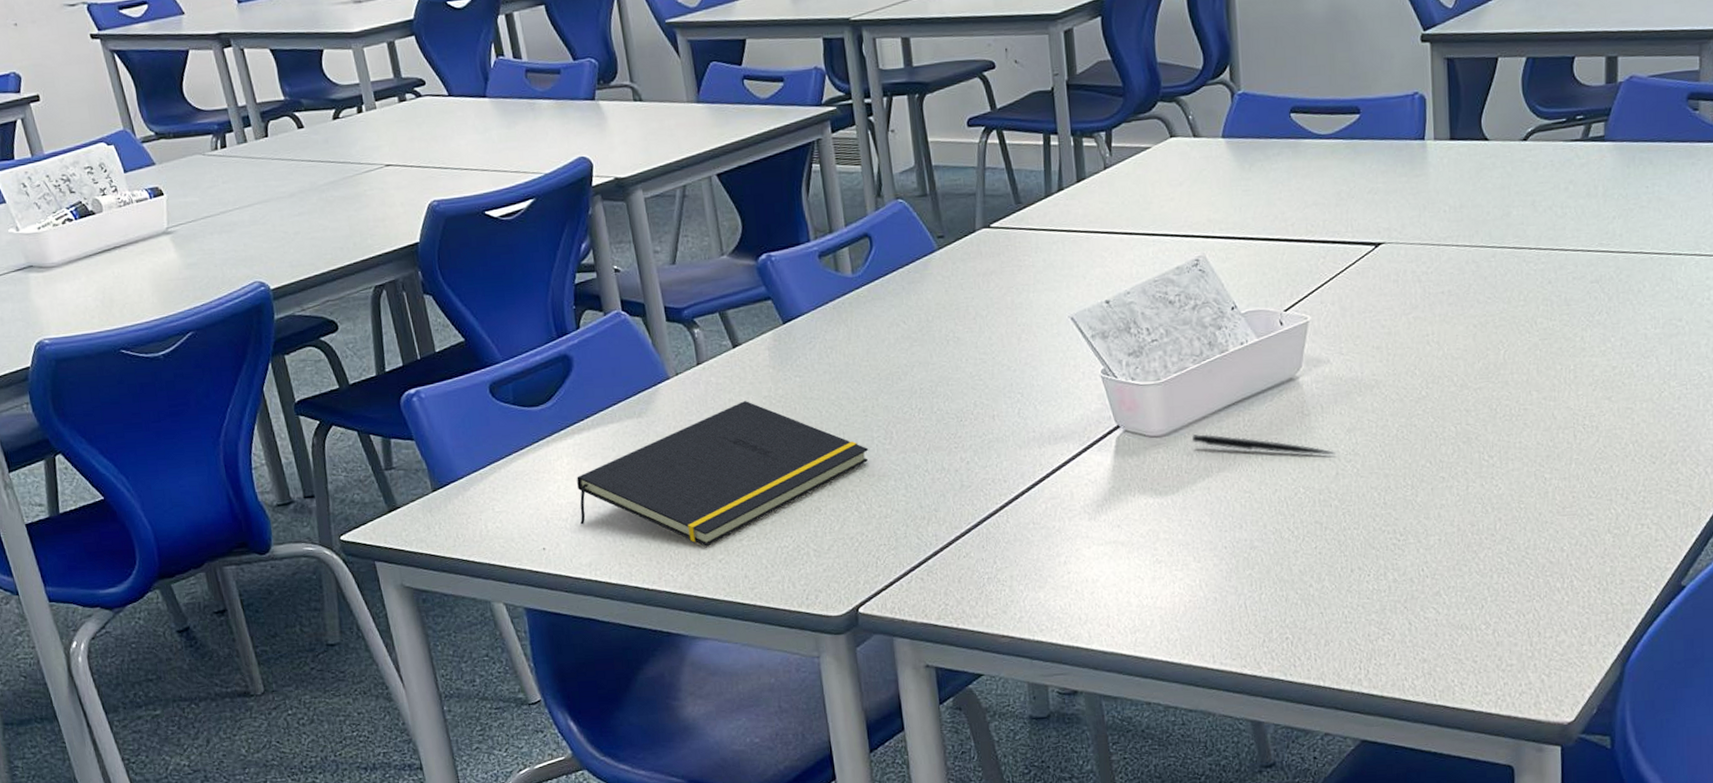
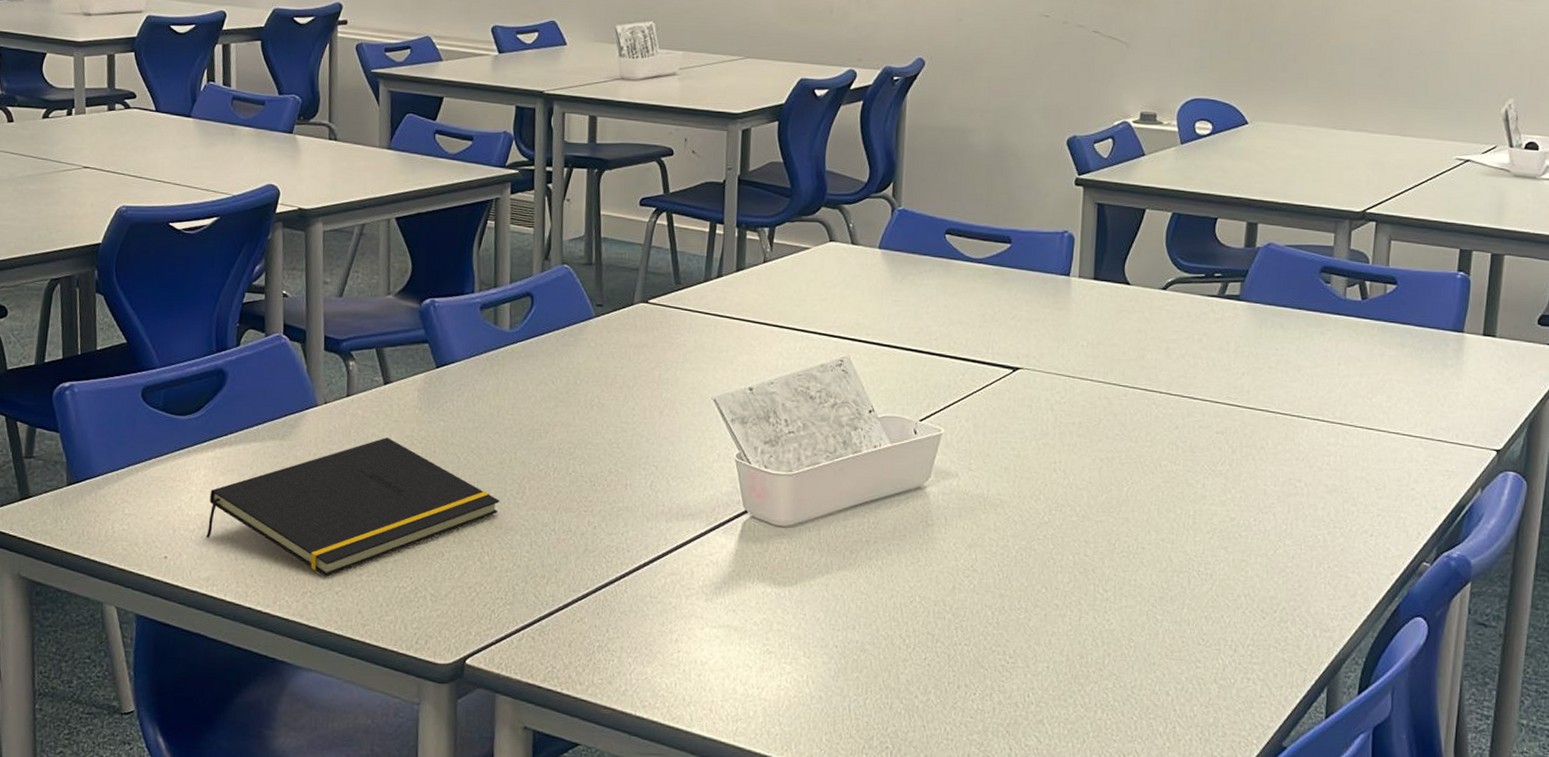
pen: present [1192,434,1335,455] -> none [817,530,954,568]

